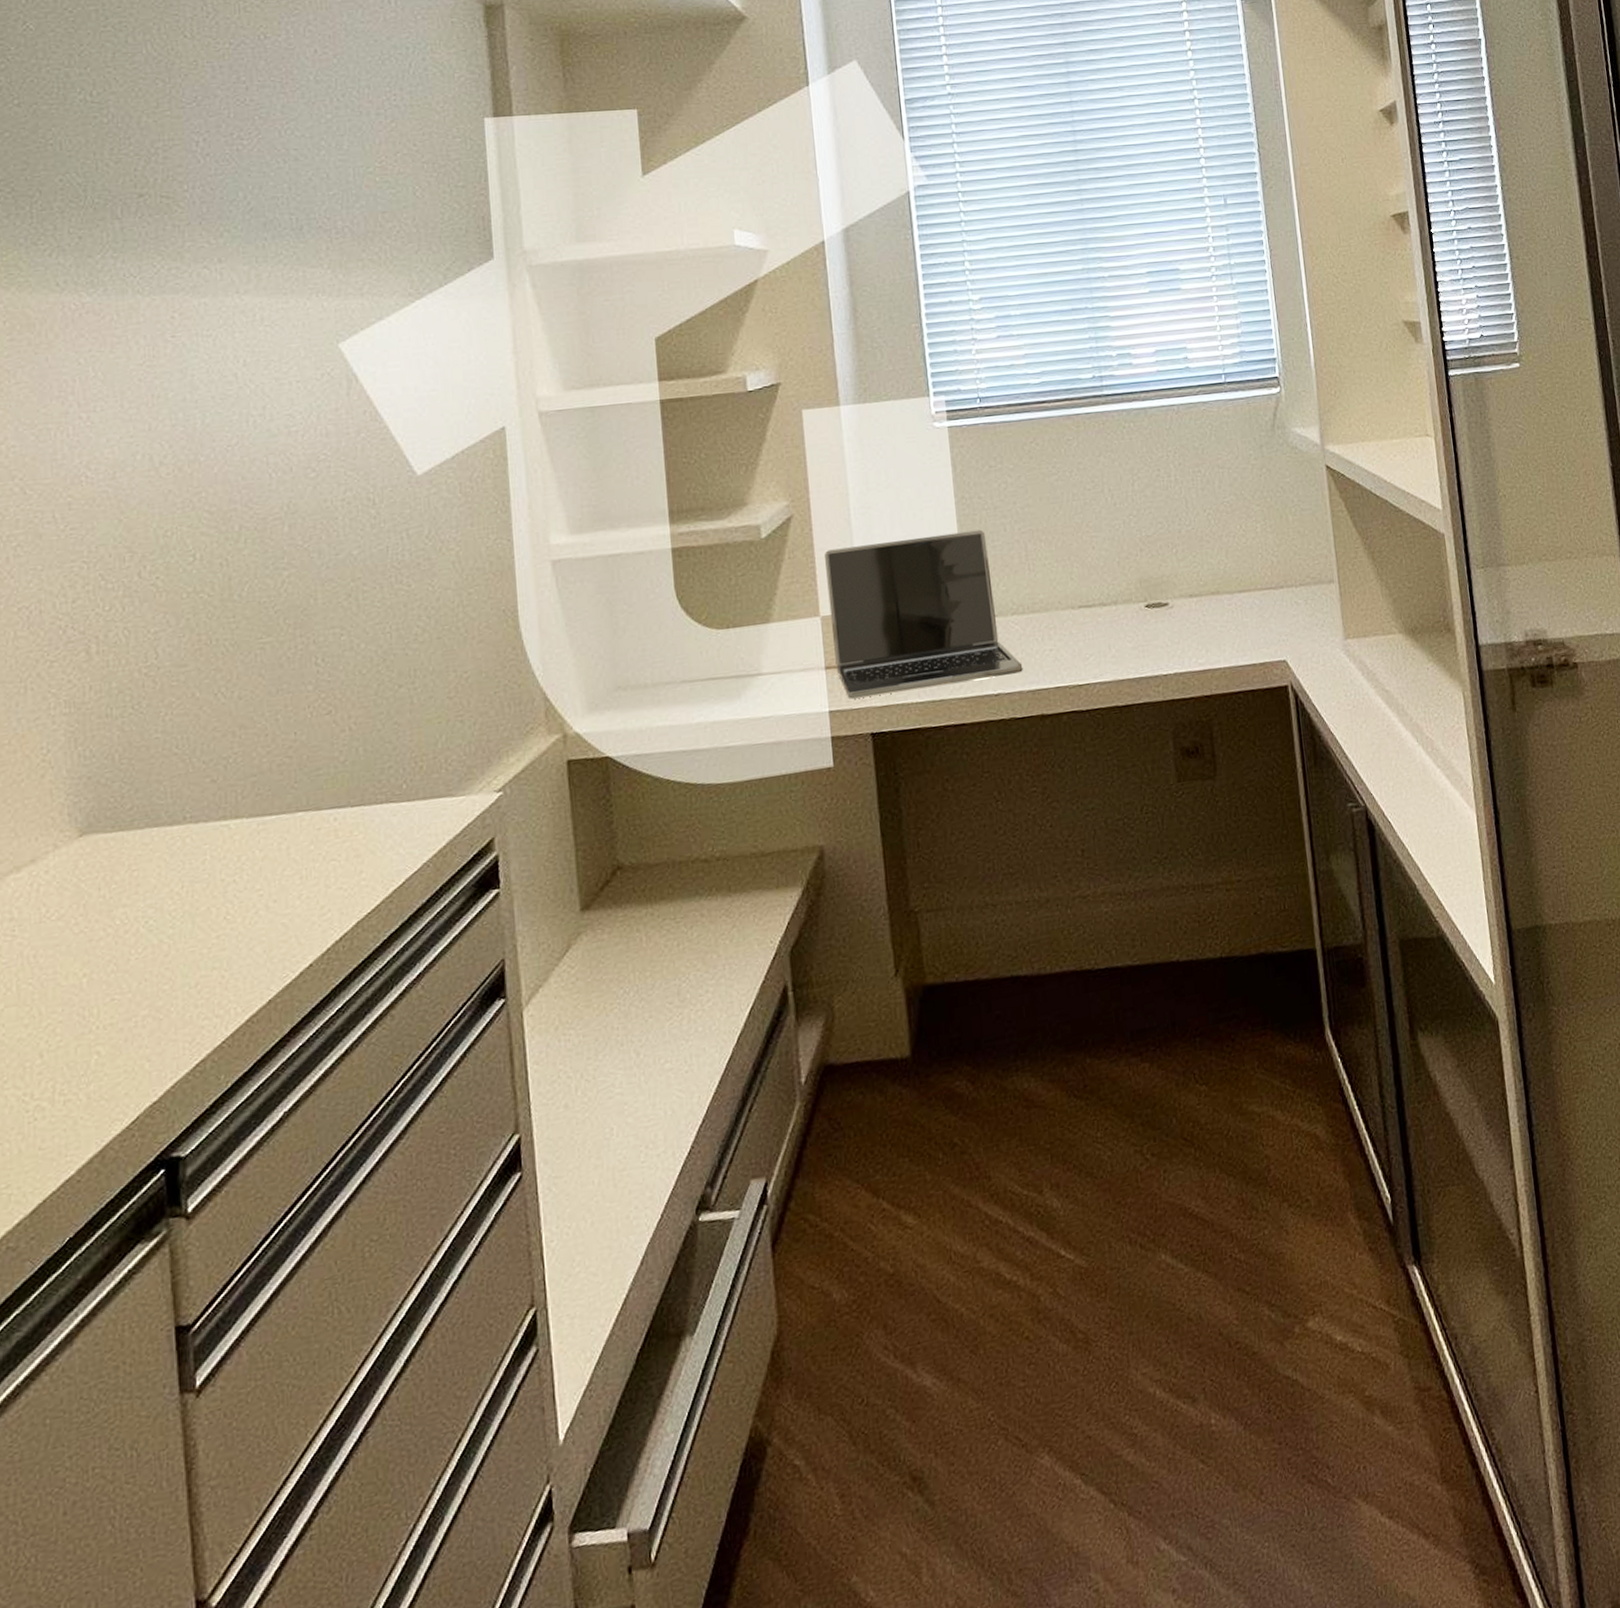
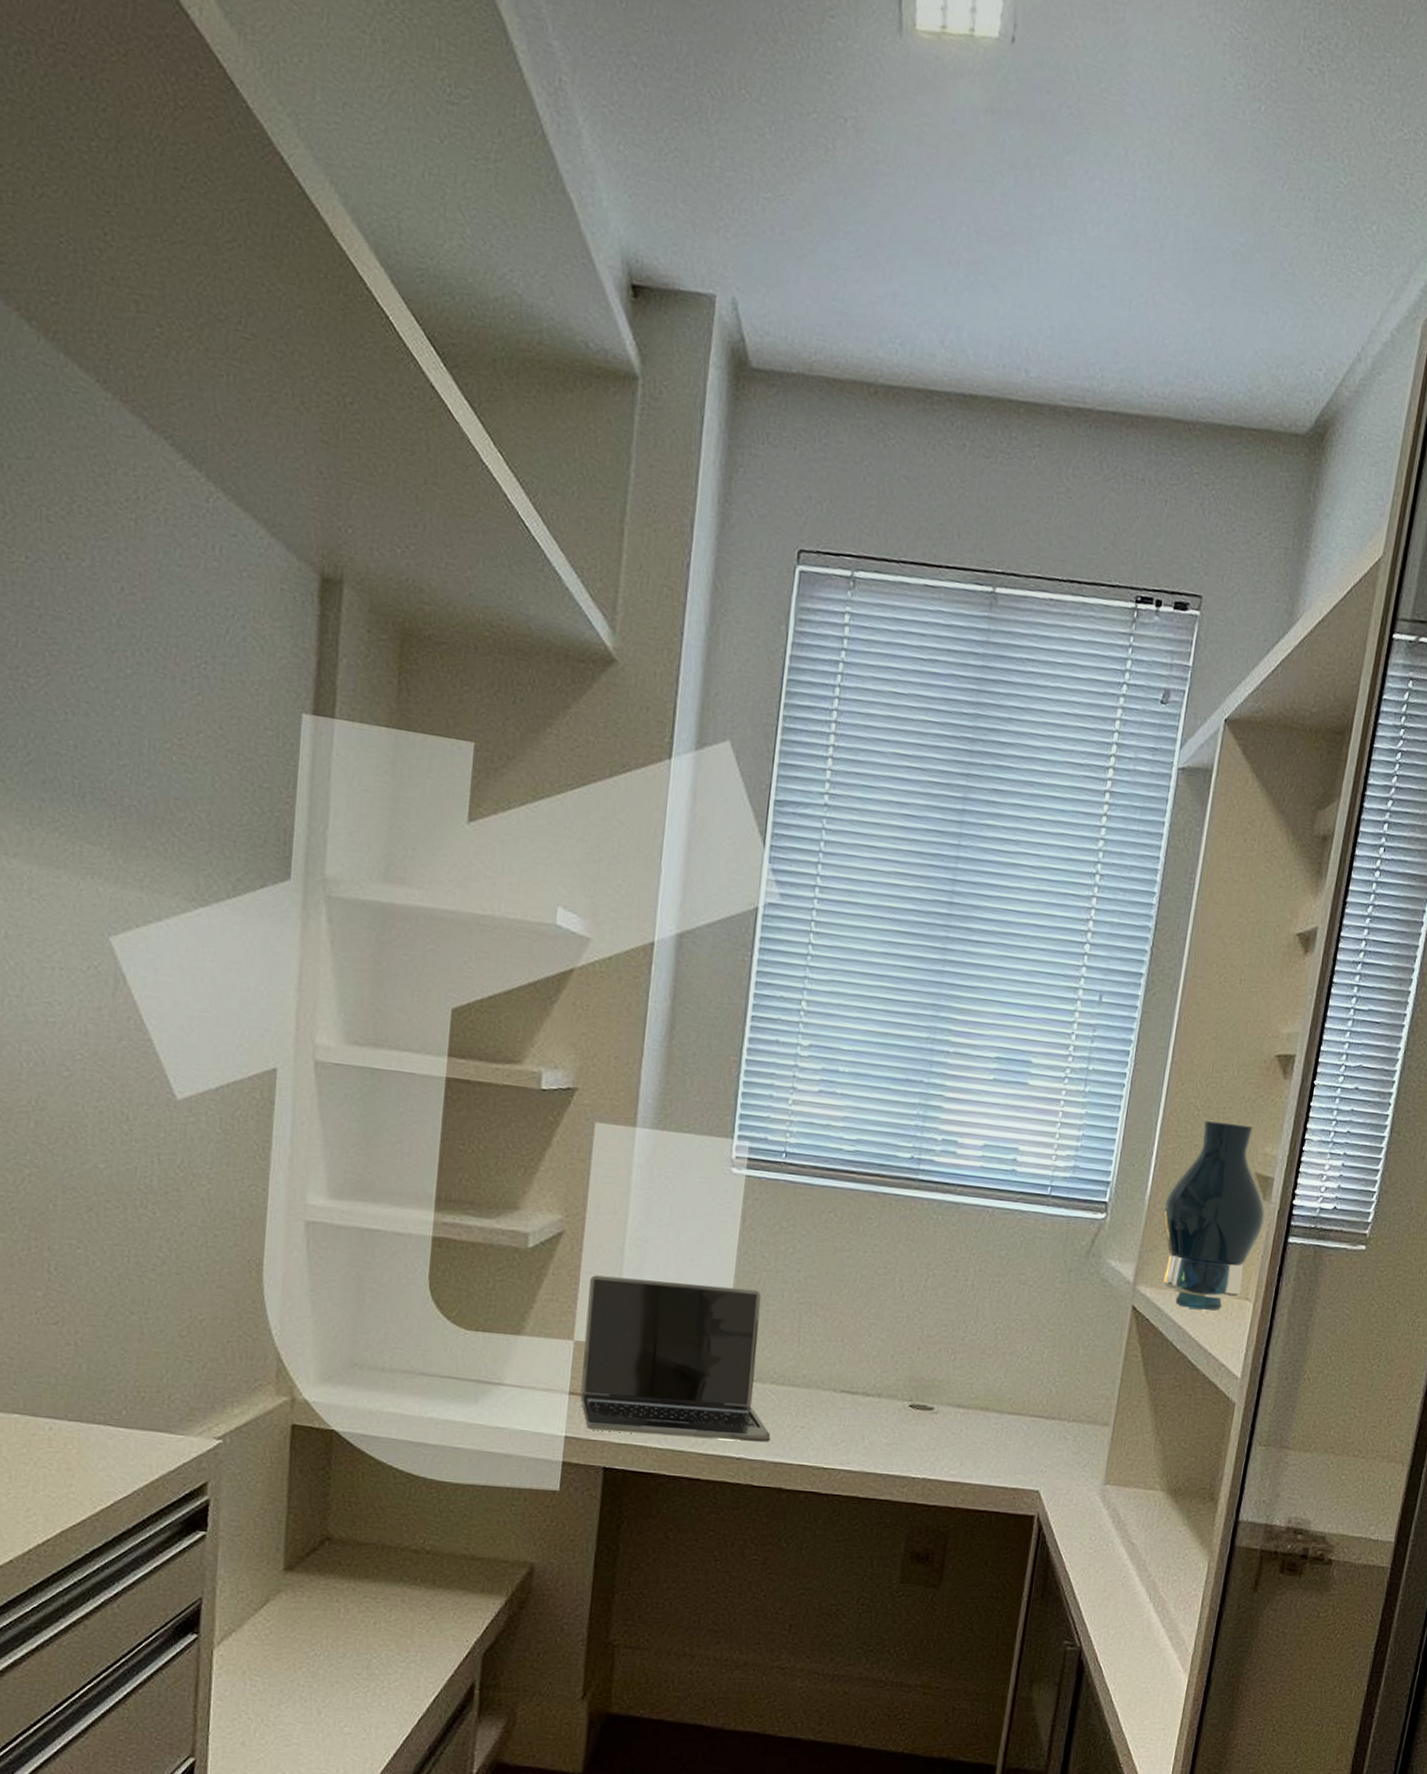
vase: none [1329,281,1423,456] -> present [1162,1121,1265,1311]

